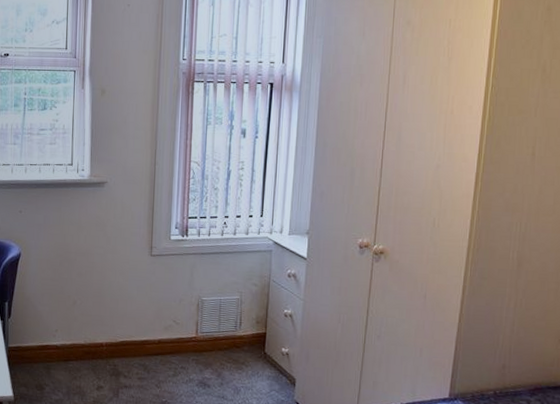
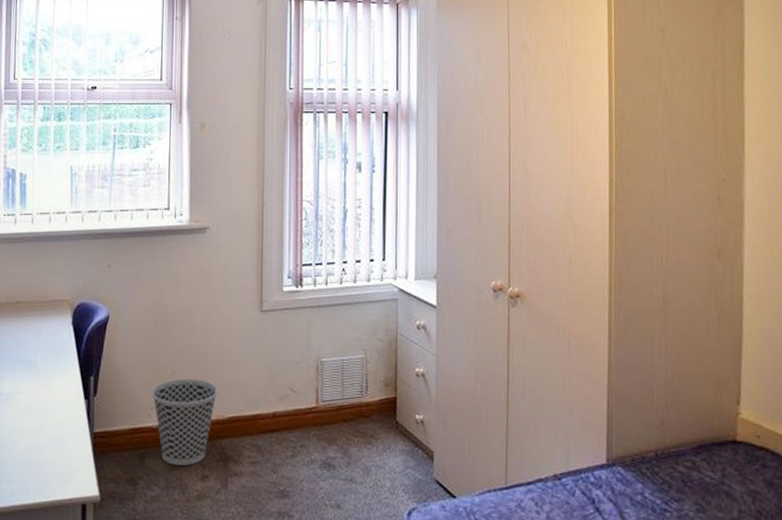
wastebasket: none [56,308,112,377] -> present [151,379,218,465]

